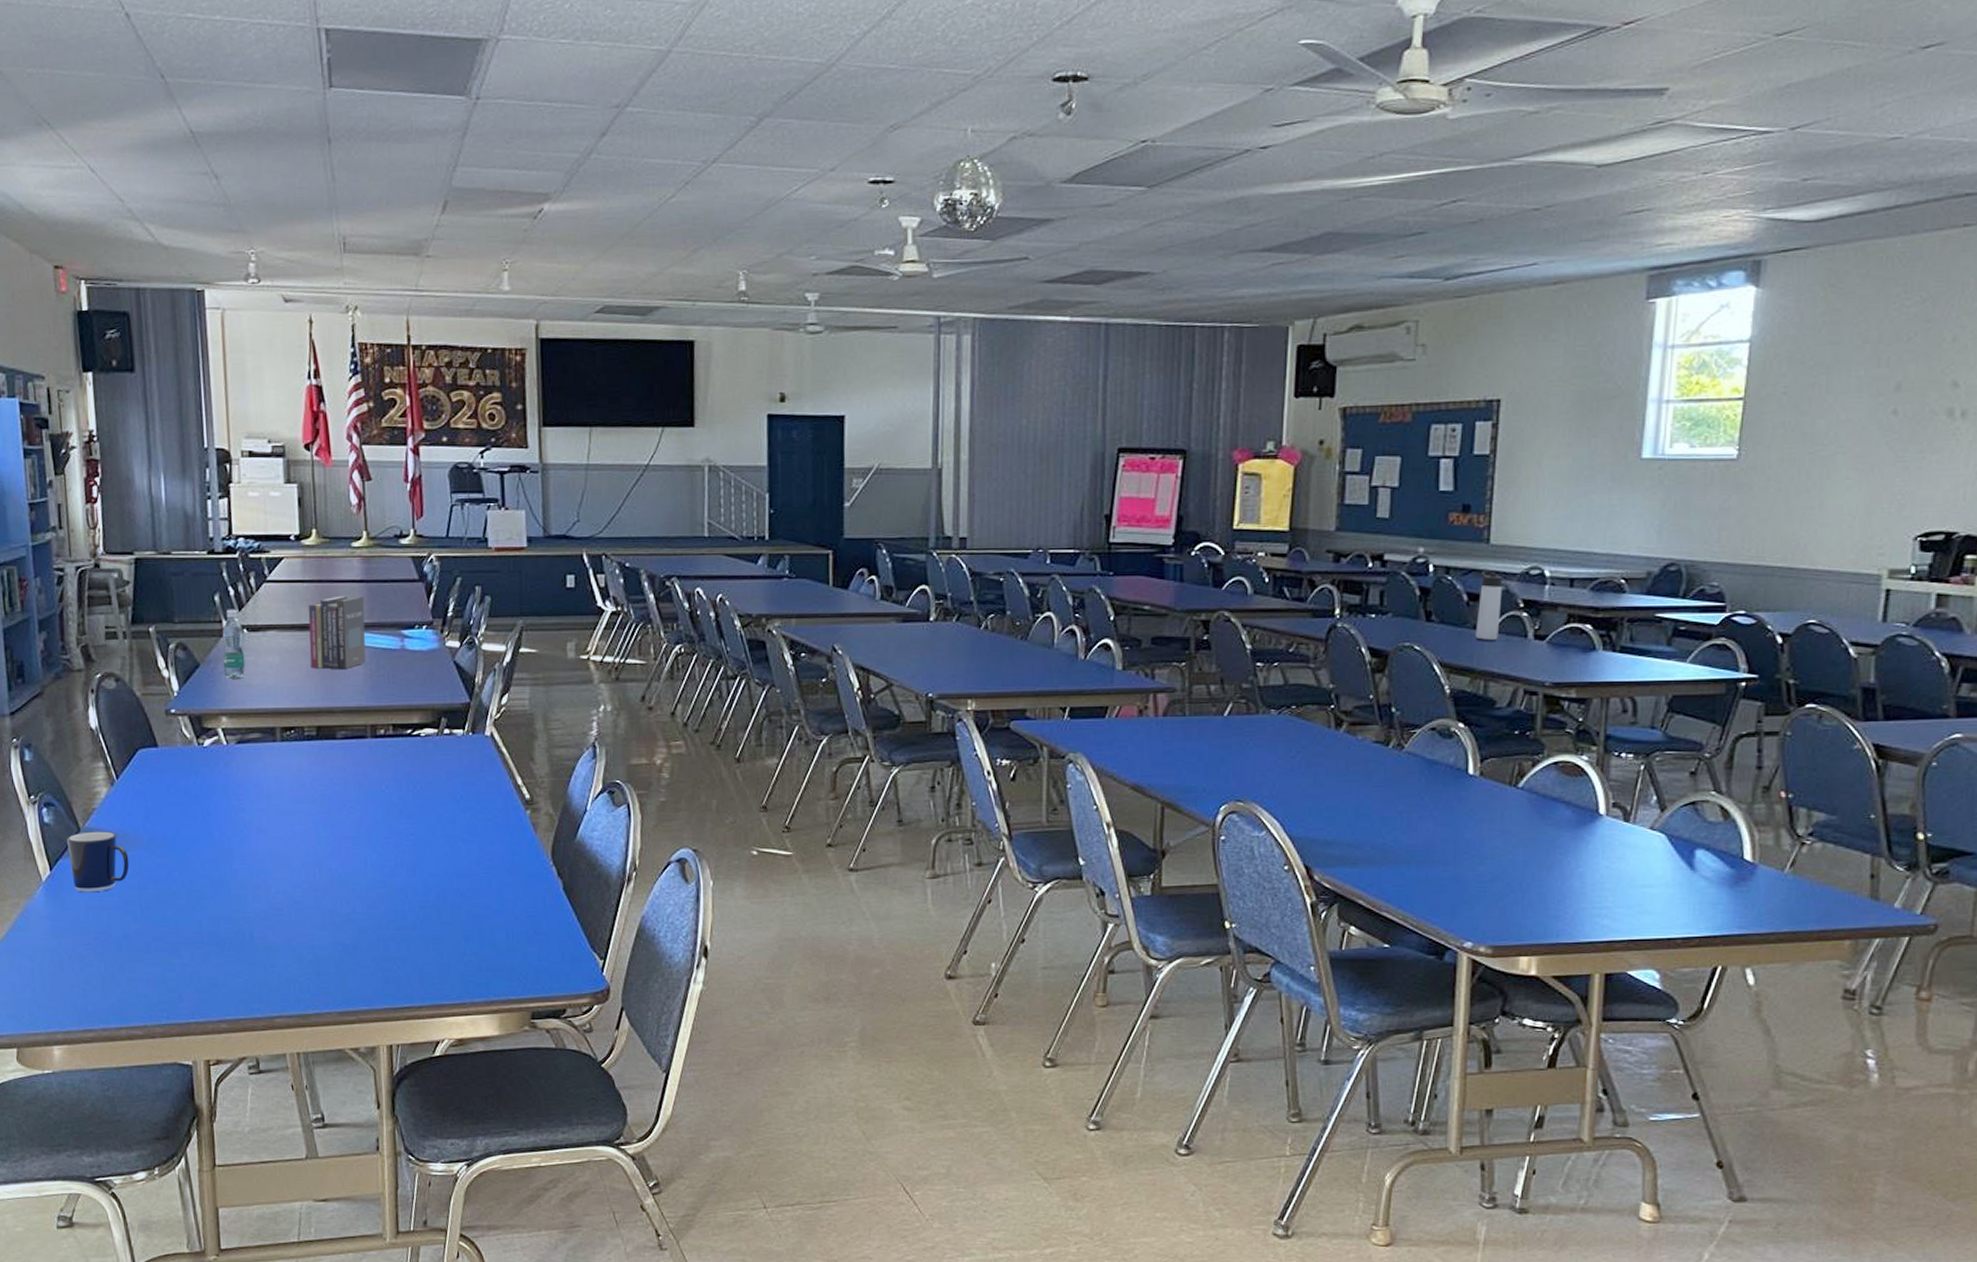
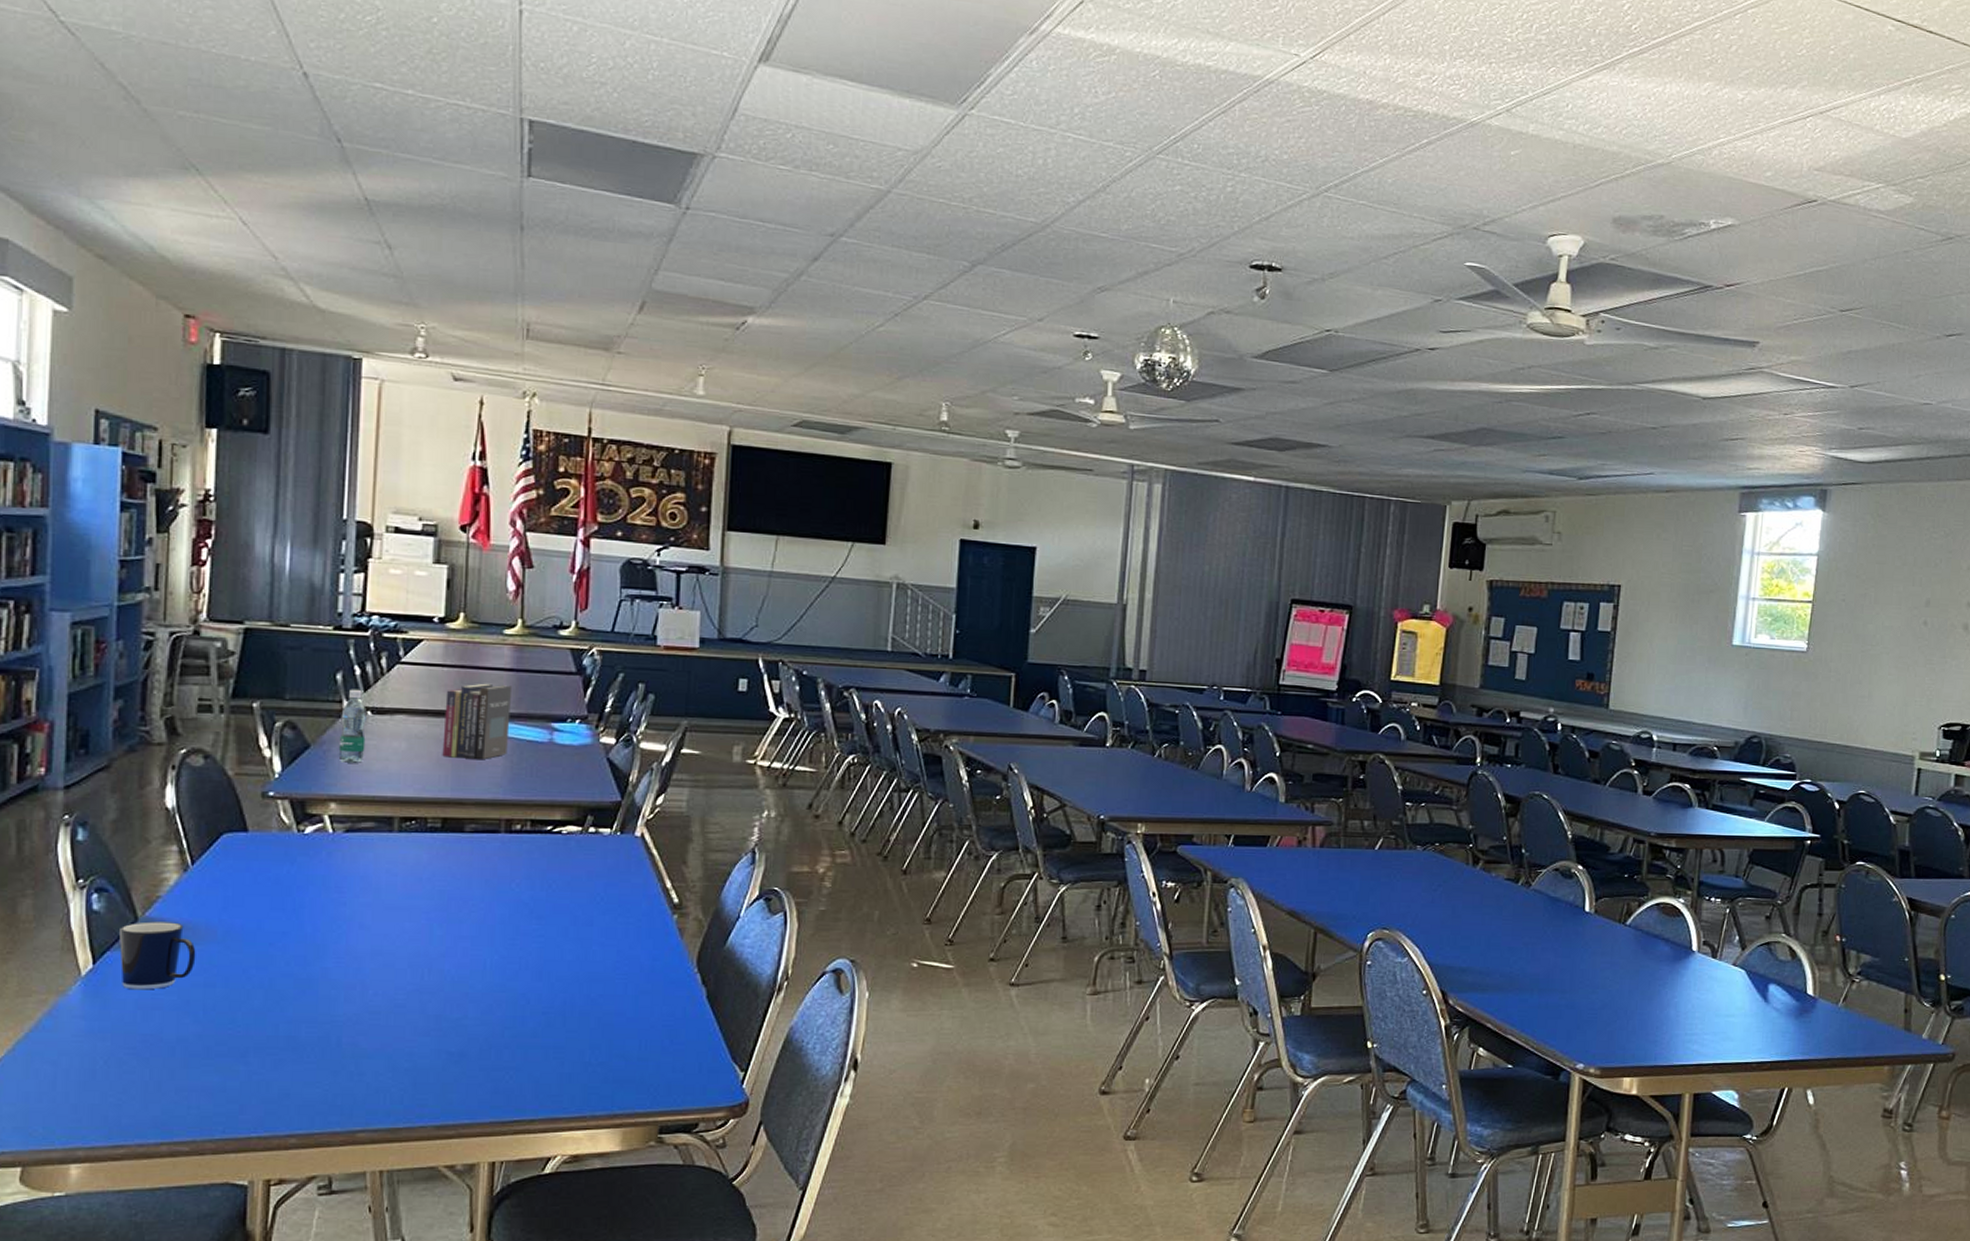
thermos bottle: present [1476,571,1503,643] -> none [1595,732,1619,795]

